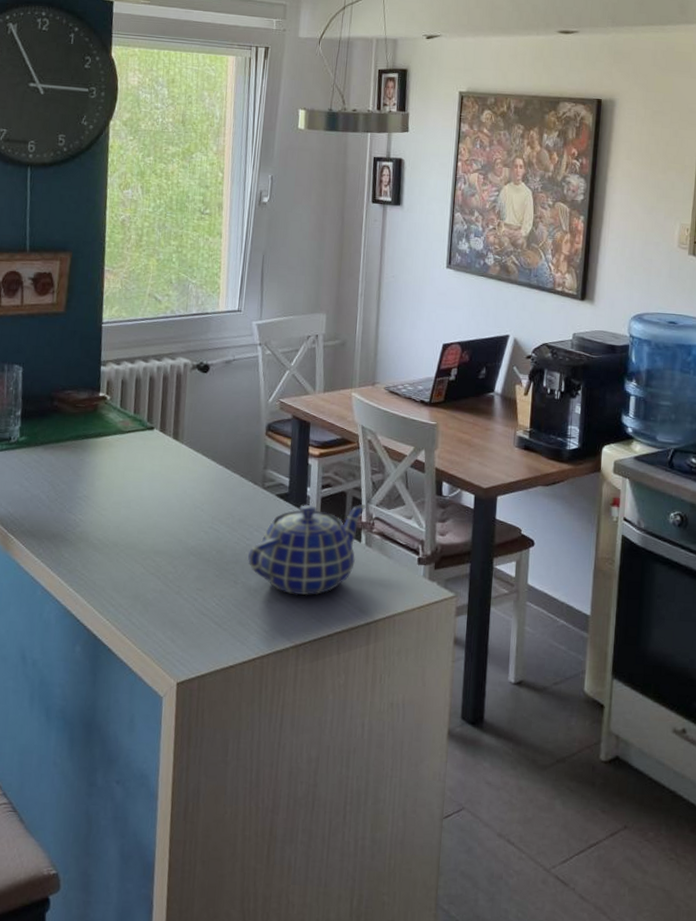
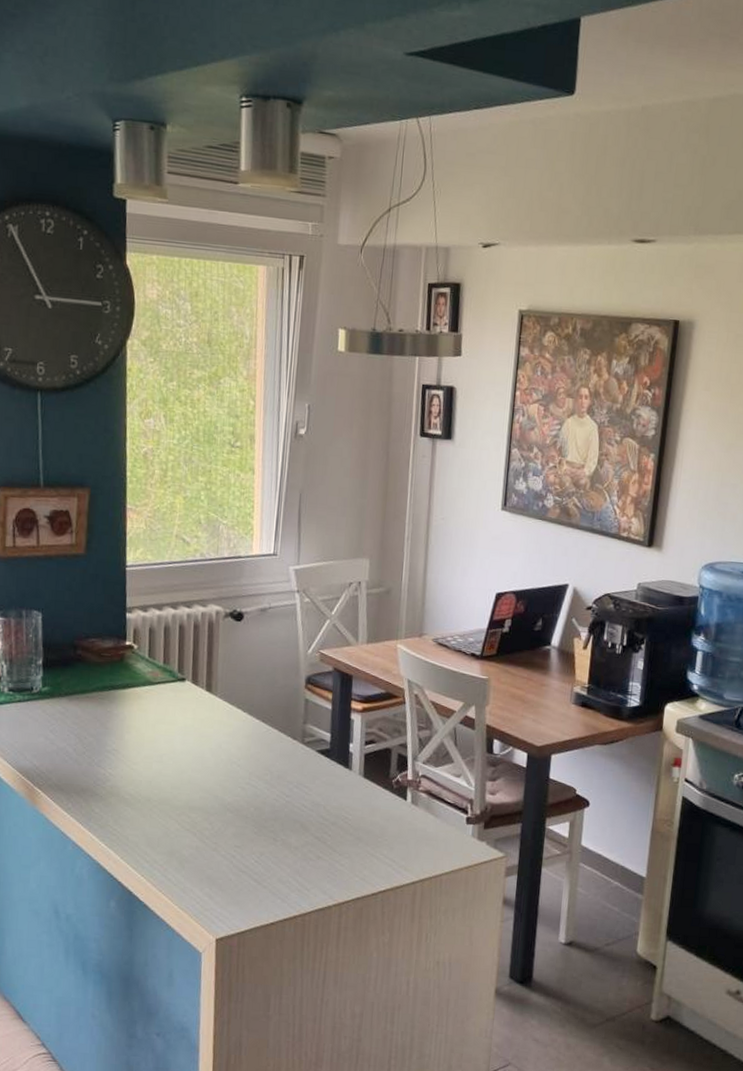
teapot: present [248,504,366,596] -> none [288,760,412,854]

